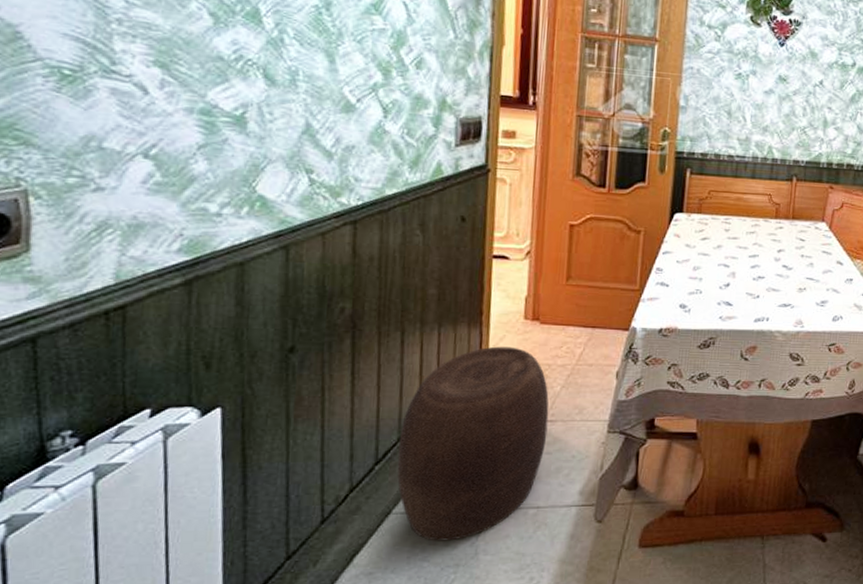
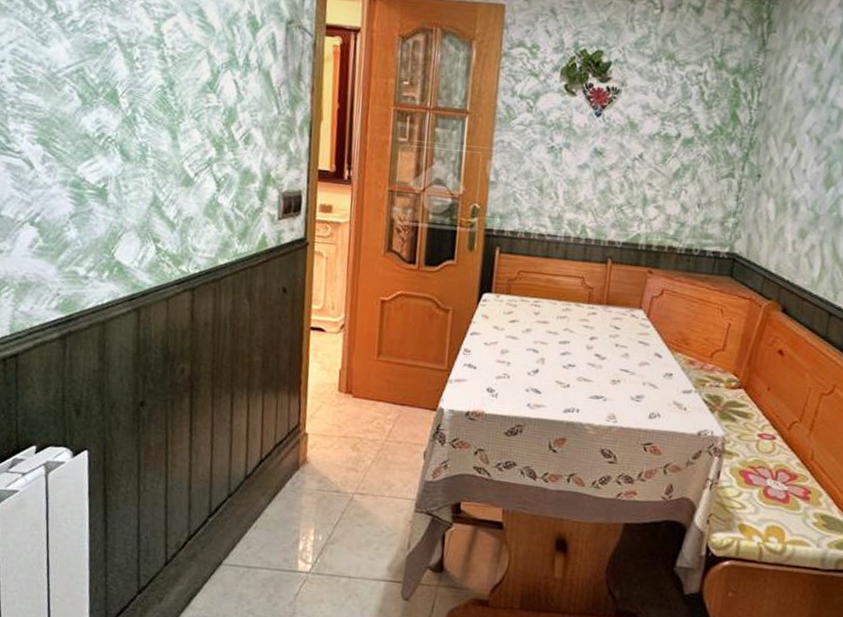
stool: present [397,346,549,541] -> none [227,416,360,598]

